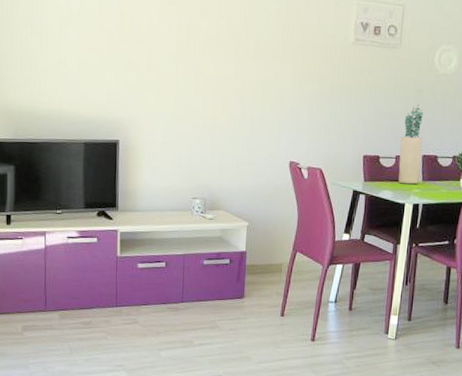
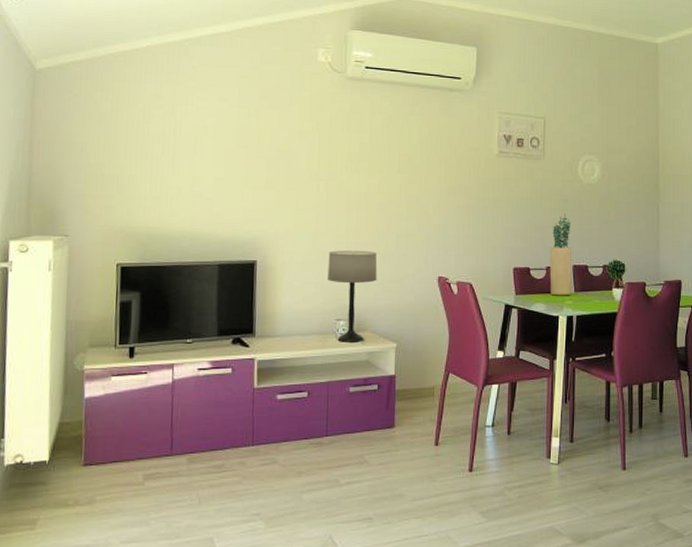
table lamp: none [185,133,232,220] -> present [328,251,378,342]

